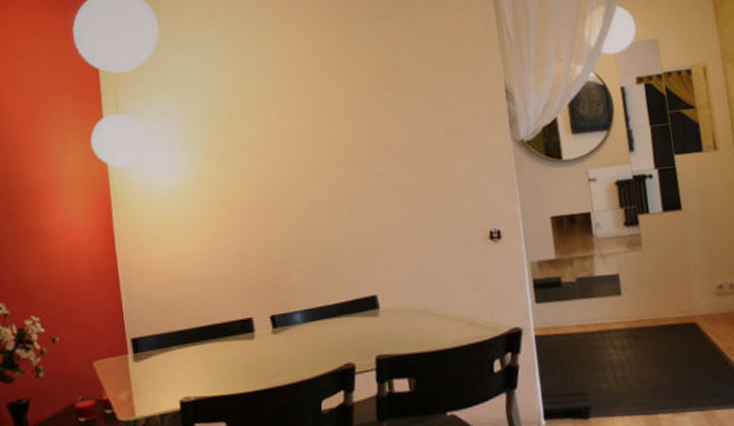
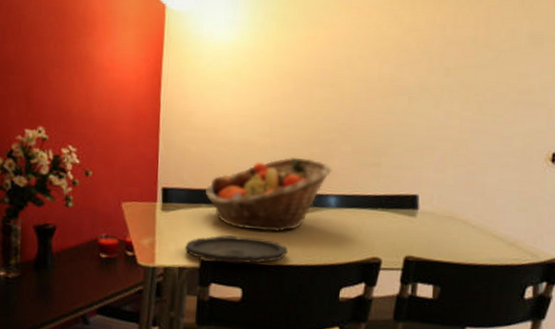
plate: none [163,368,264,402] -> present [185,235,288,264]
fruit basket: none [173,281,292,363] -> present [204,157,332,232]

